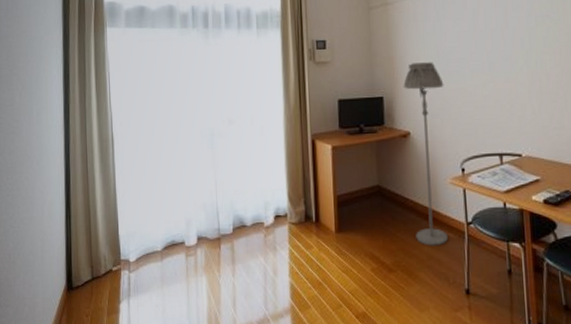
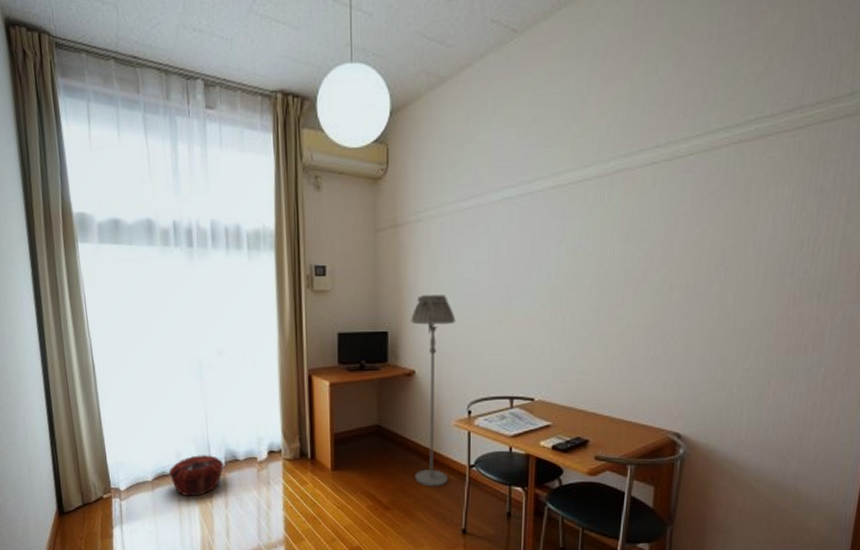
woven basket: none [178,222,231,266] -> present [168,455,224,497]

